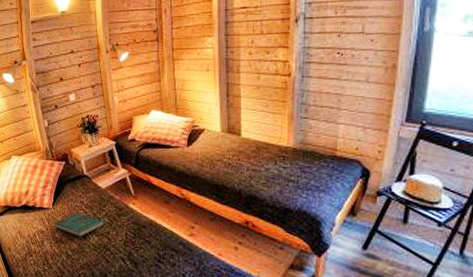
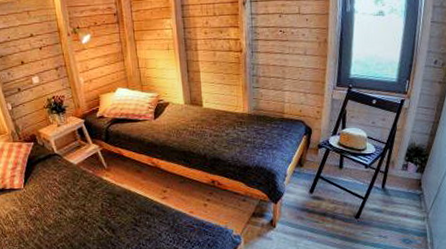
book: present [54,213,105,237] -> none [27,190,80,212]

